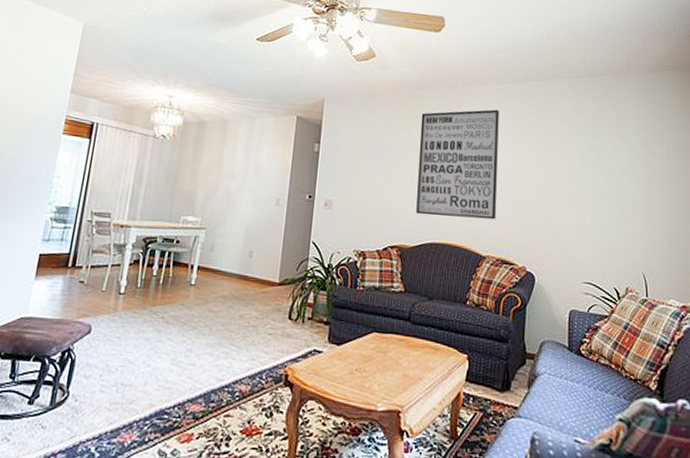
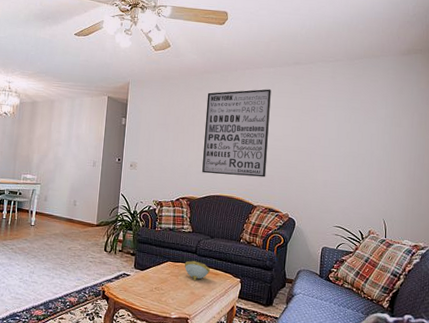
decorative bowl: none [394,330,428,358] -> present [184,260,210,280]

